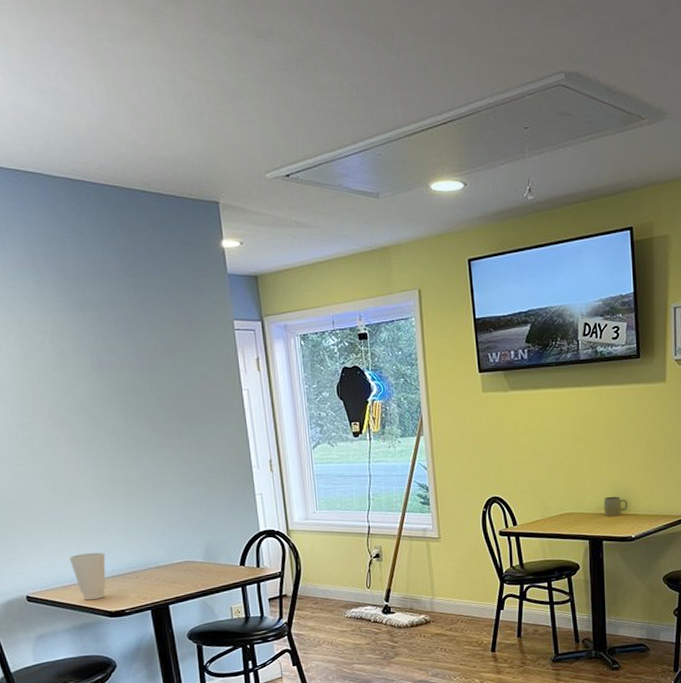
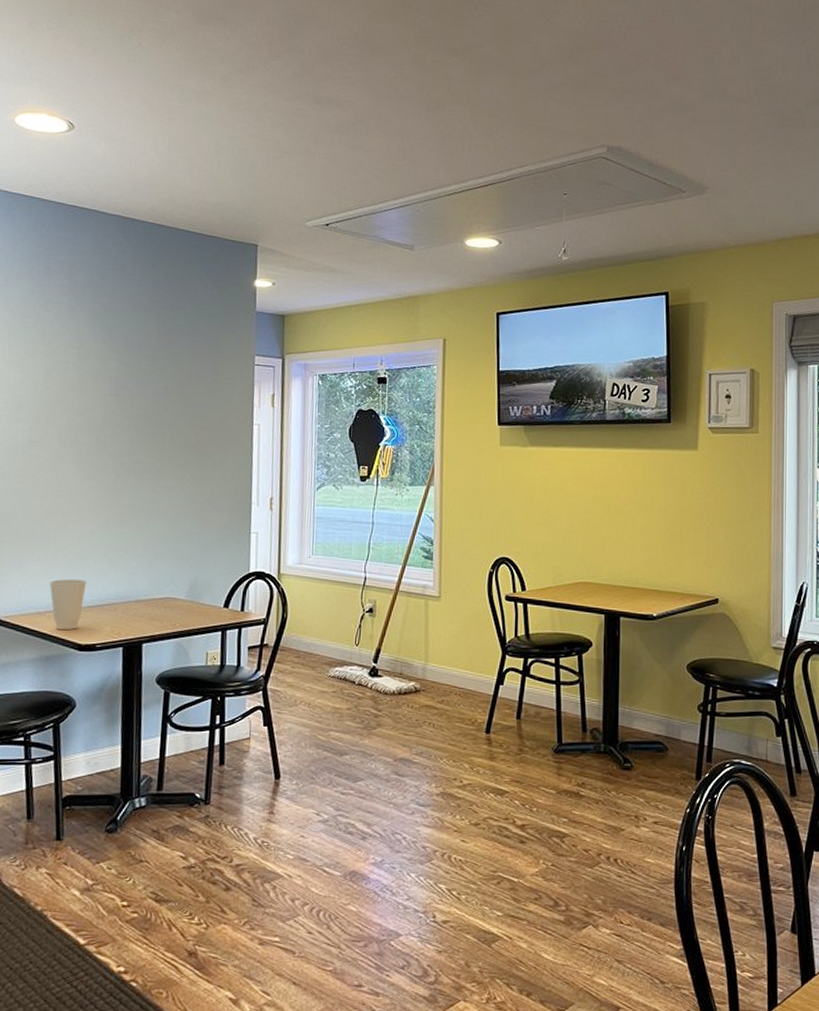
mug: present [604,496,627,517] -> none [623,568,650,591]

